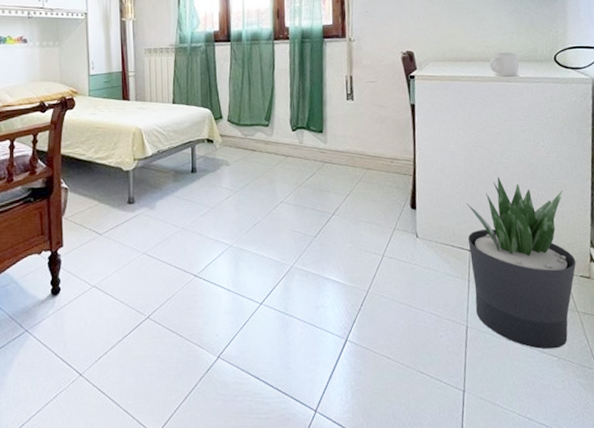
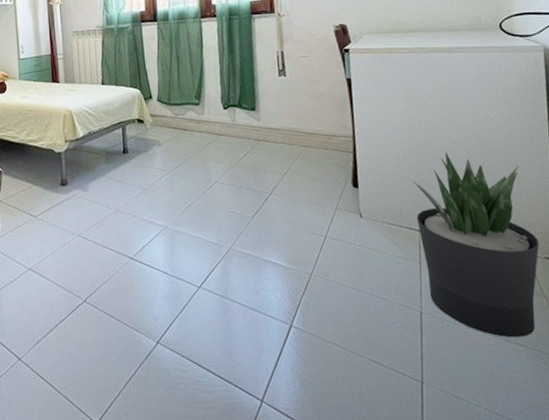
mug: present [489,52,519,77] -> none [429,21,462,48]

